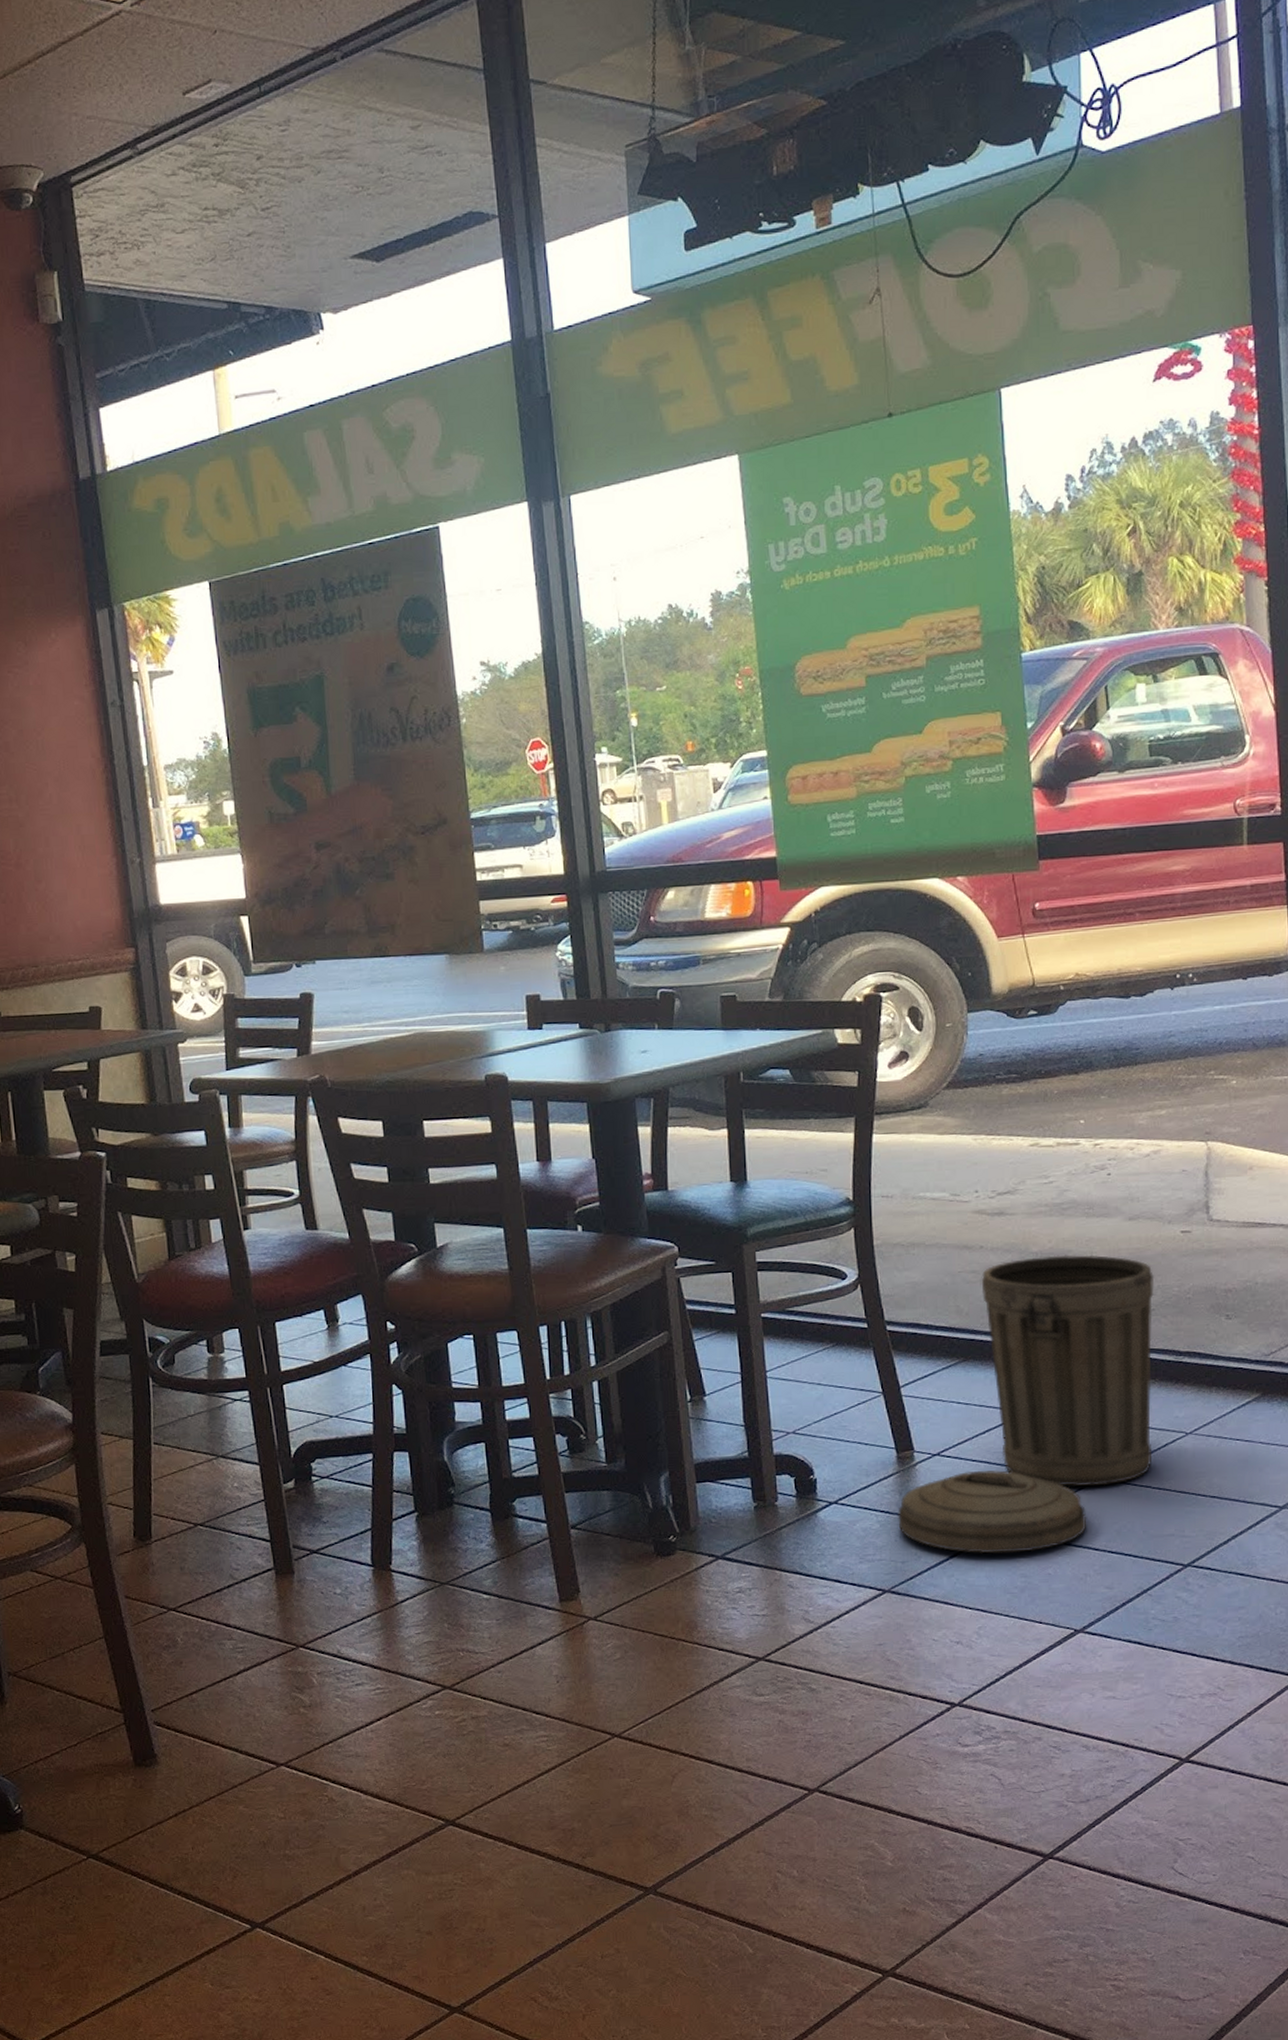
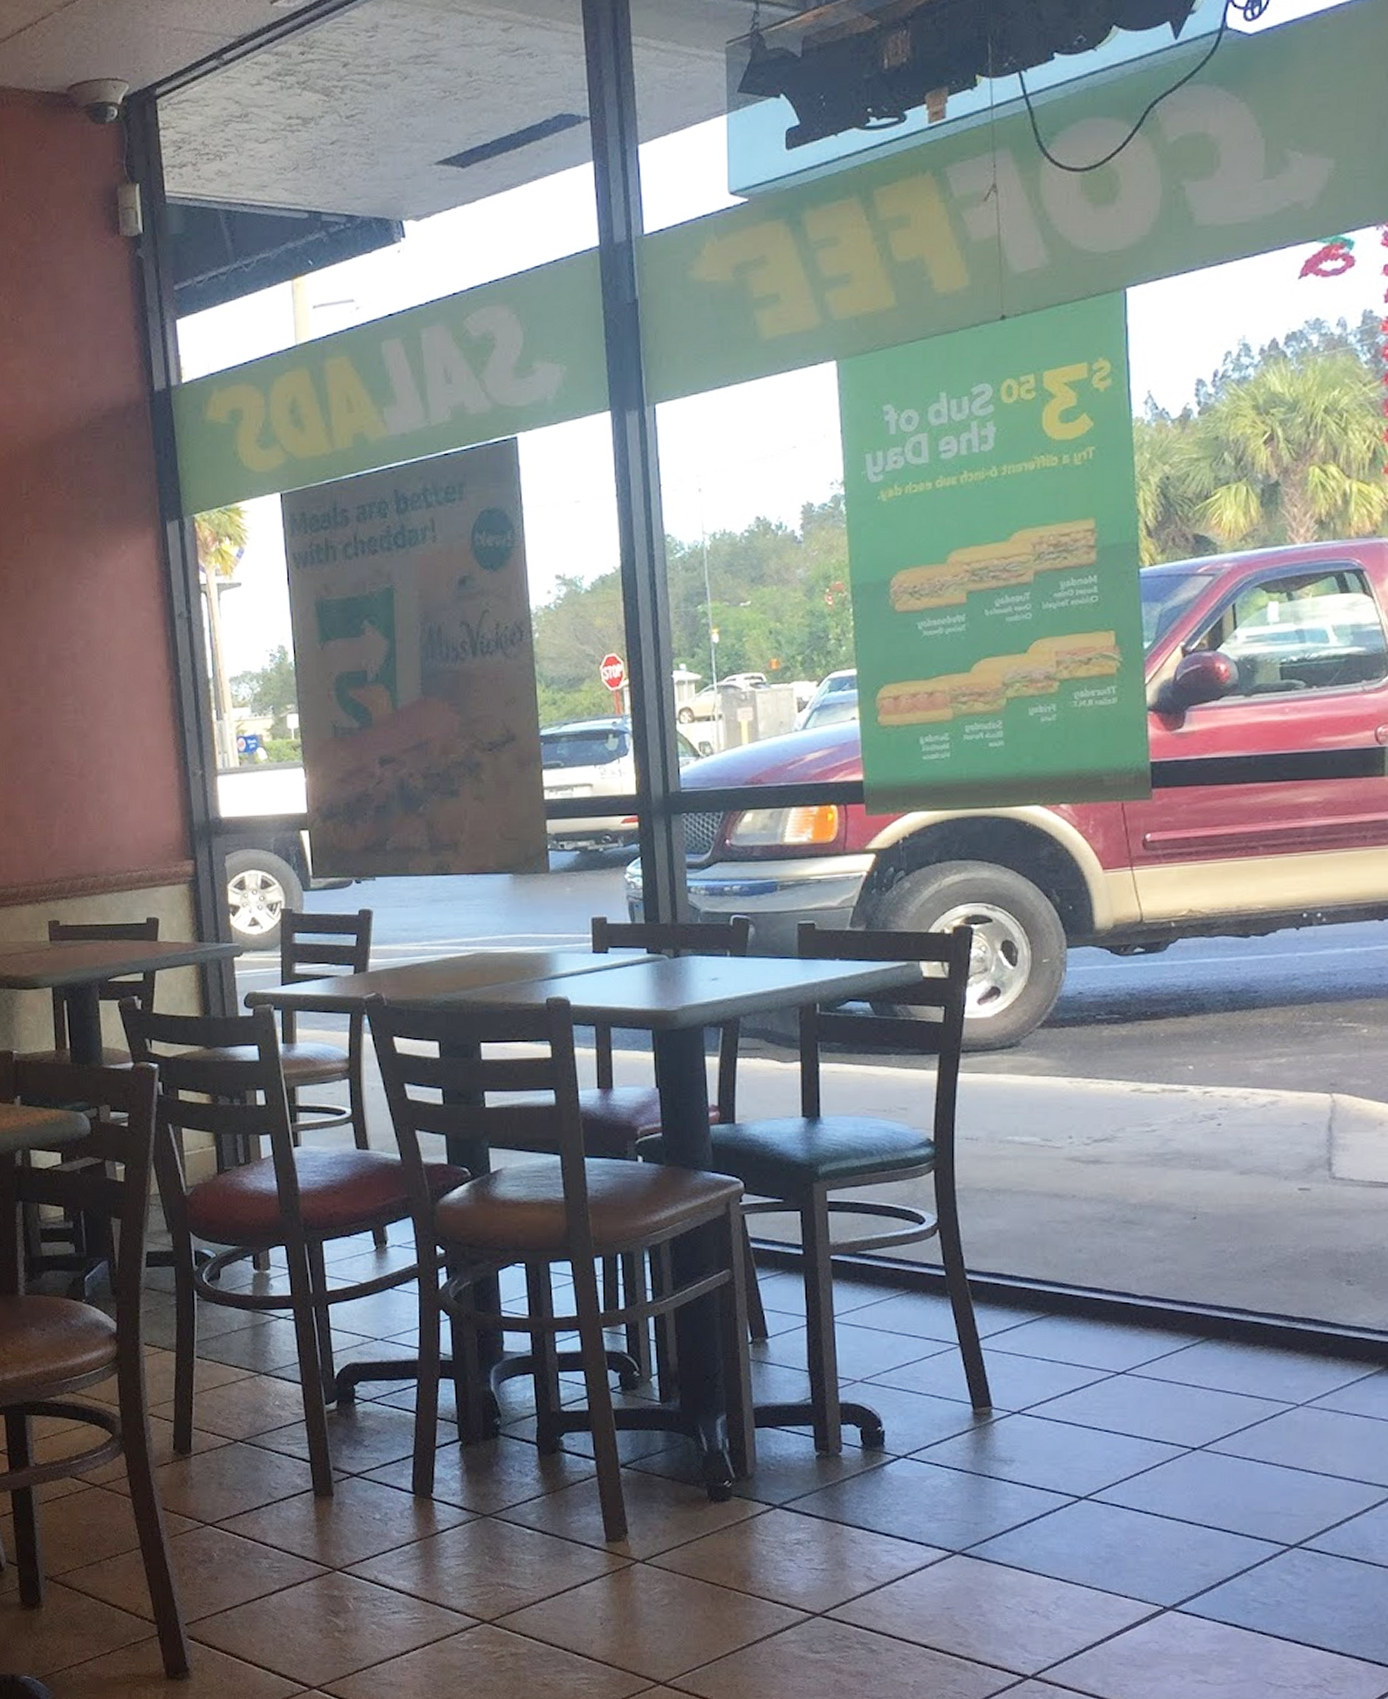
trash can: present [898,1254,1155,1554] -> none [972,1208,1267,1521]

